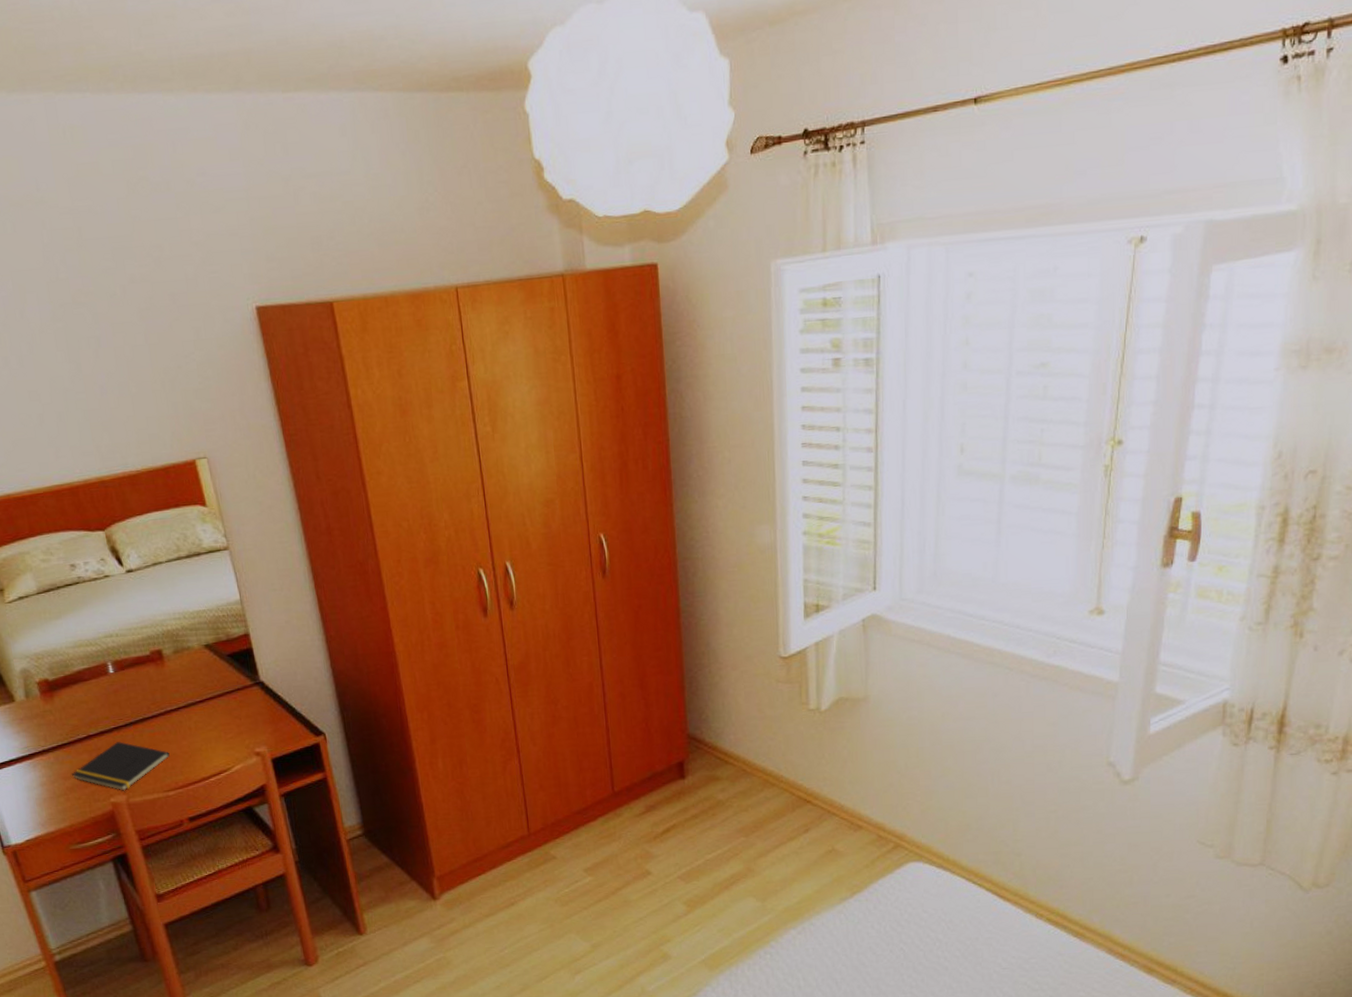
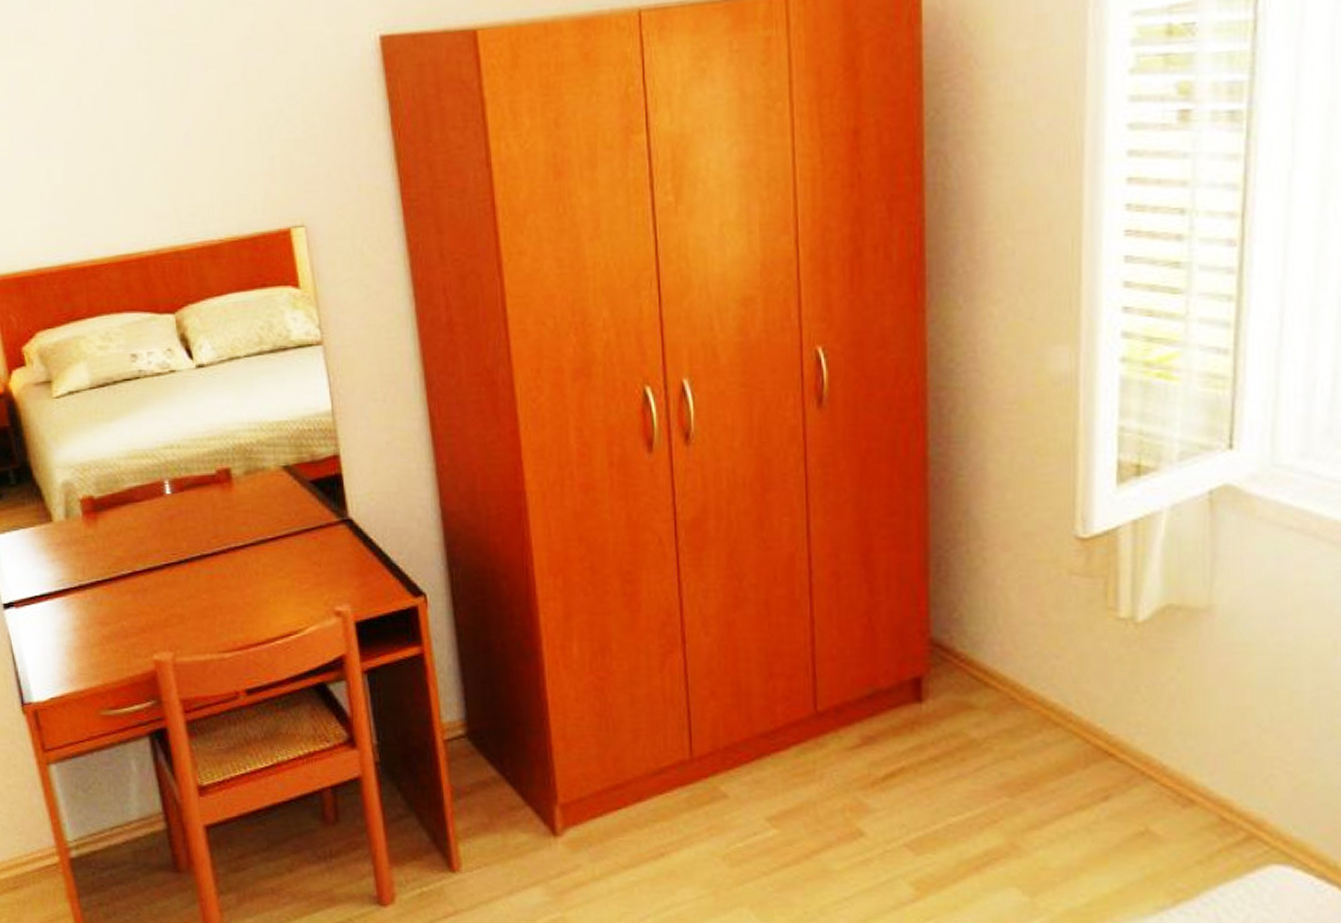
notepad: present [72,741,170,791] -> none [111,583,229,647]

